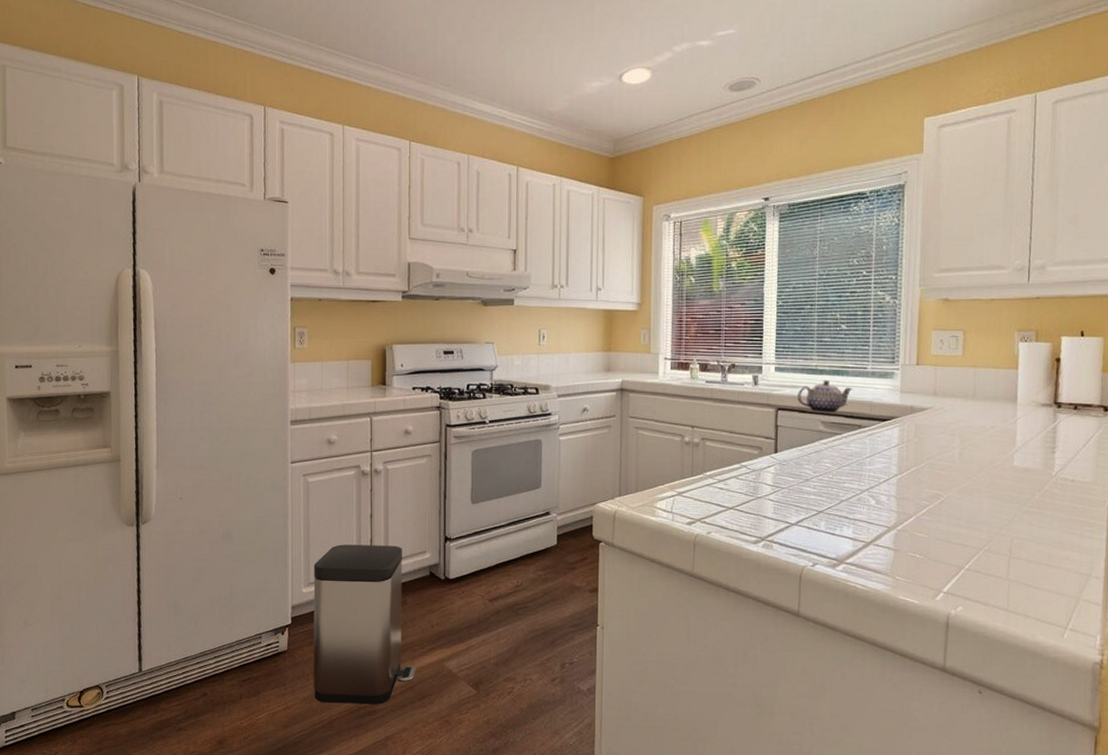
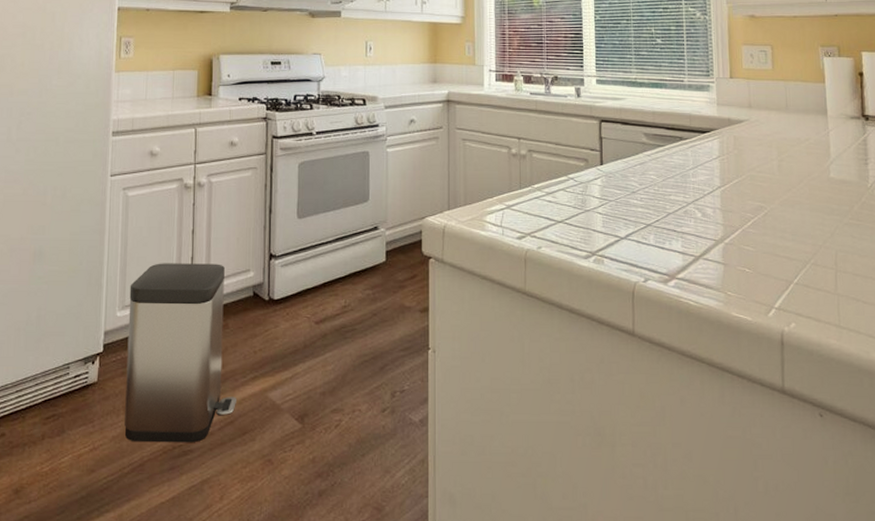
teapot: present [797,380,853,413] -> none [619,92,672,125]

